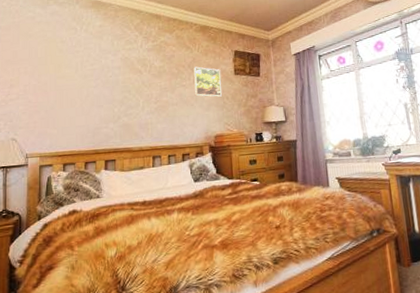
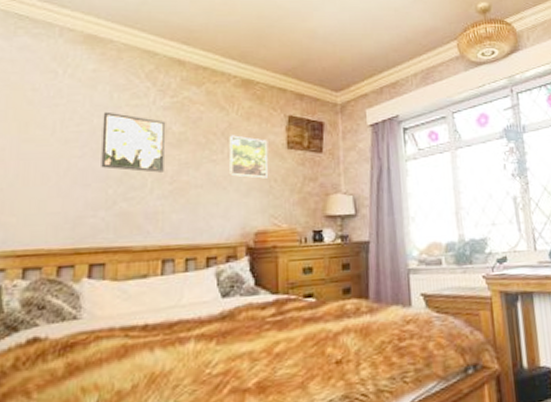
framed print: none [108,54,151,96] -> present [101,111,166,173]

